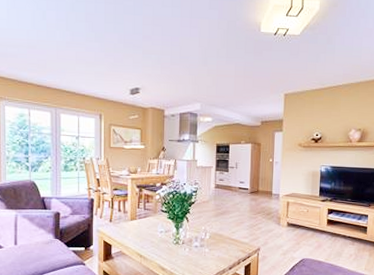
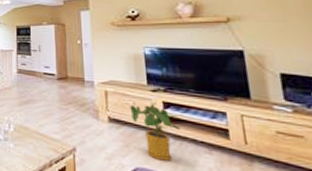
house plant: none [304,210,338,252] -> present [129,103,180,161]

